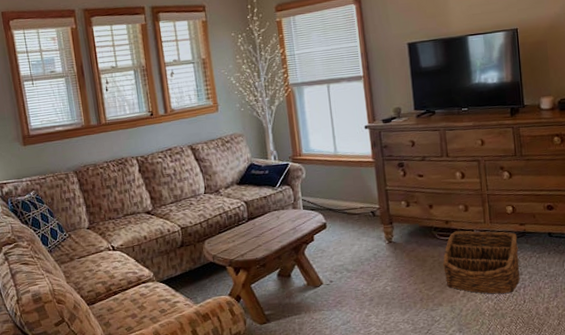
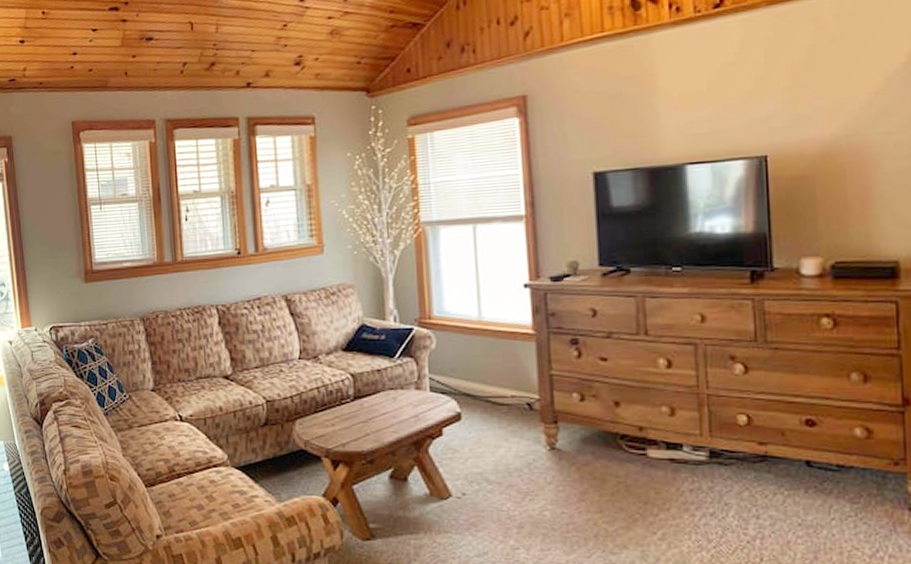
basket: present [442,230,521,294] -> none [631,443,756,543]

